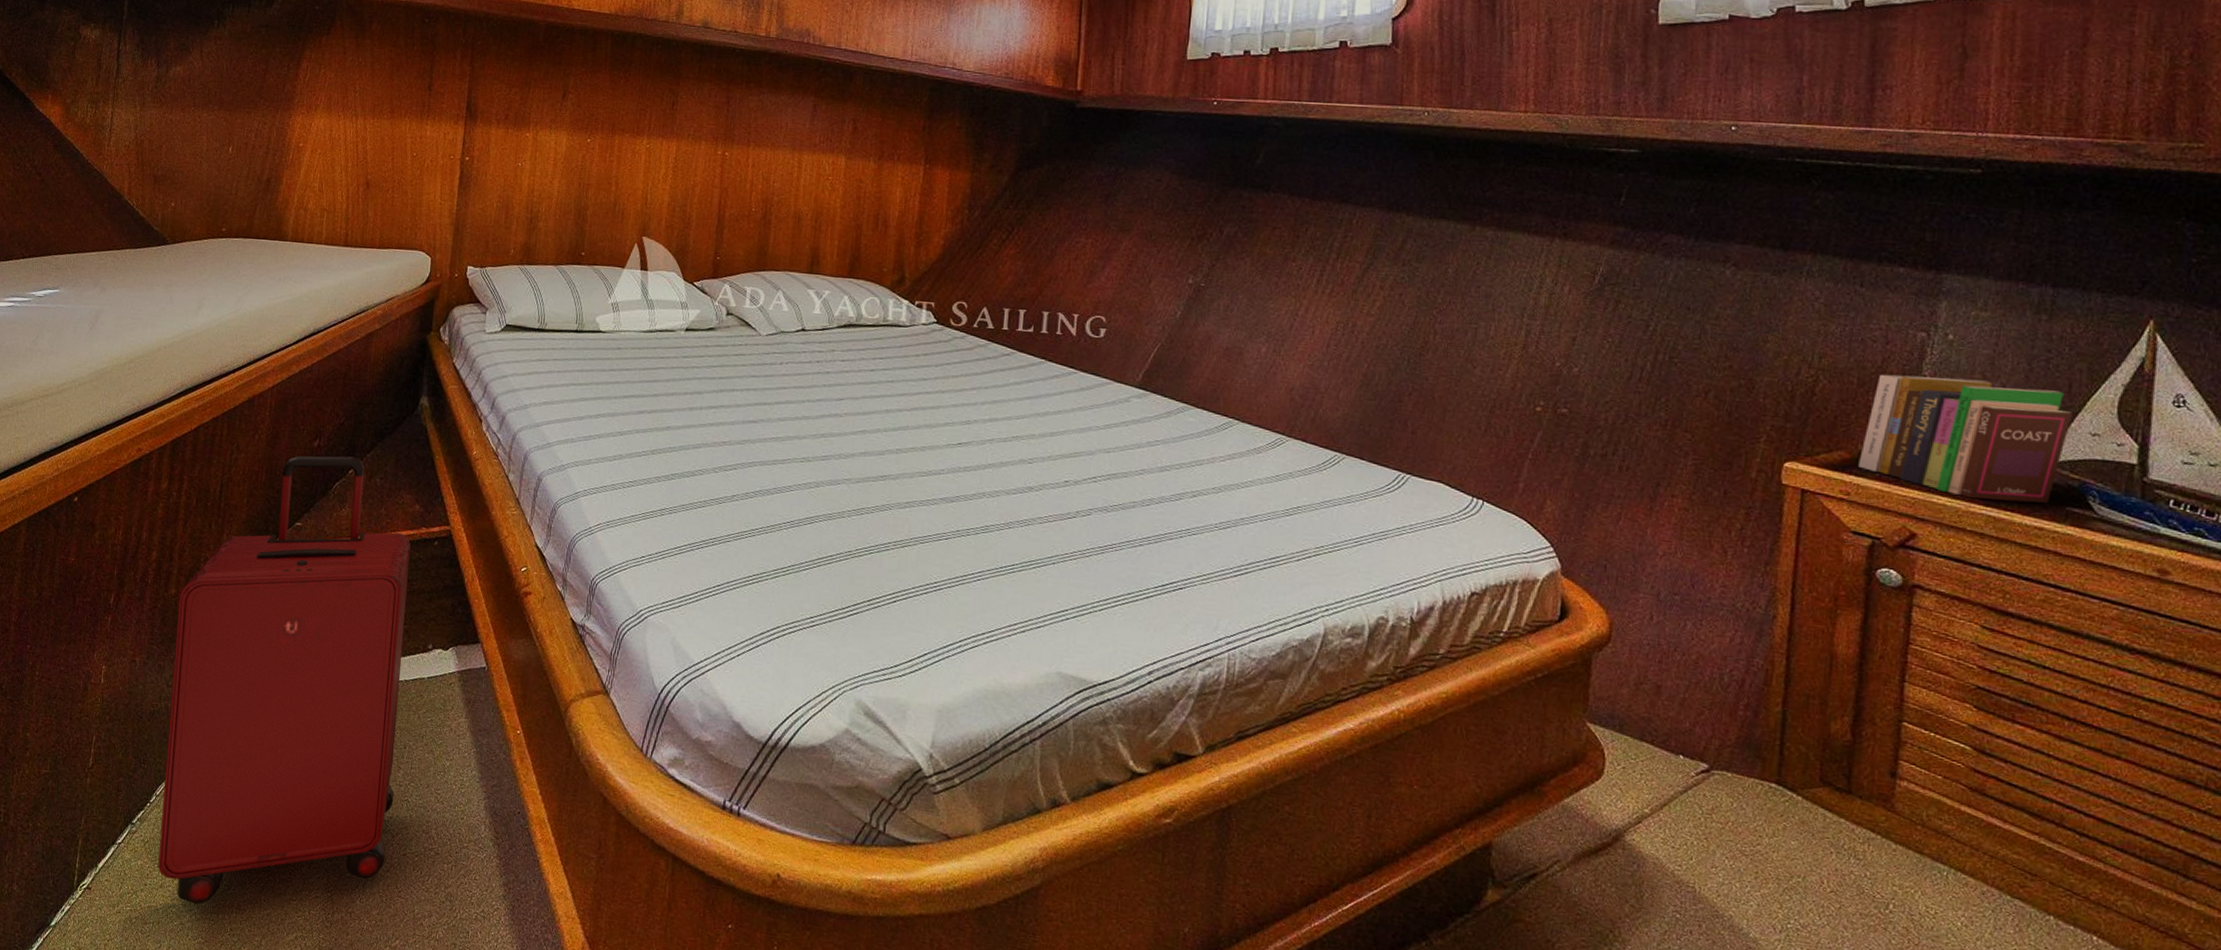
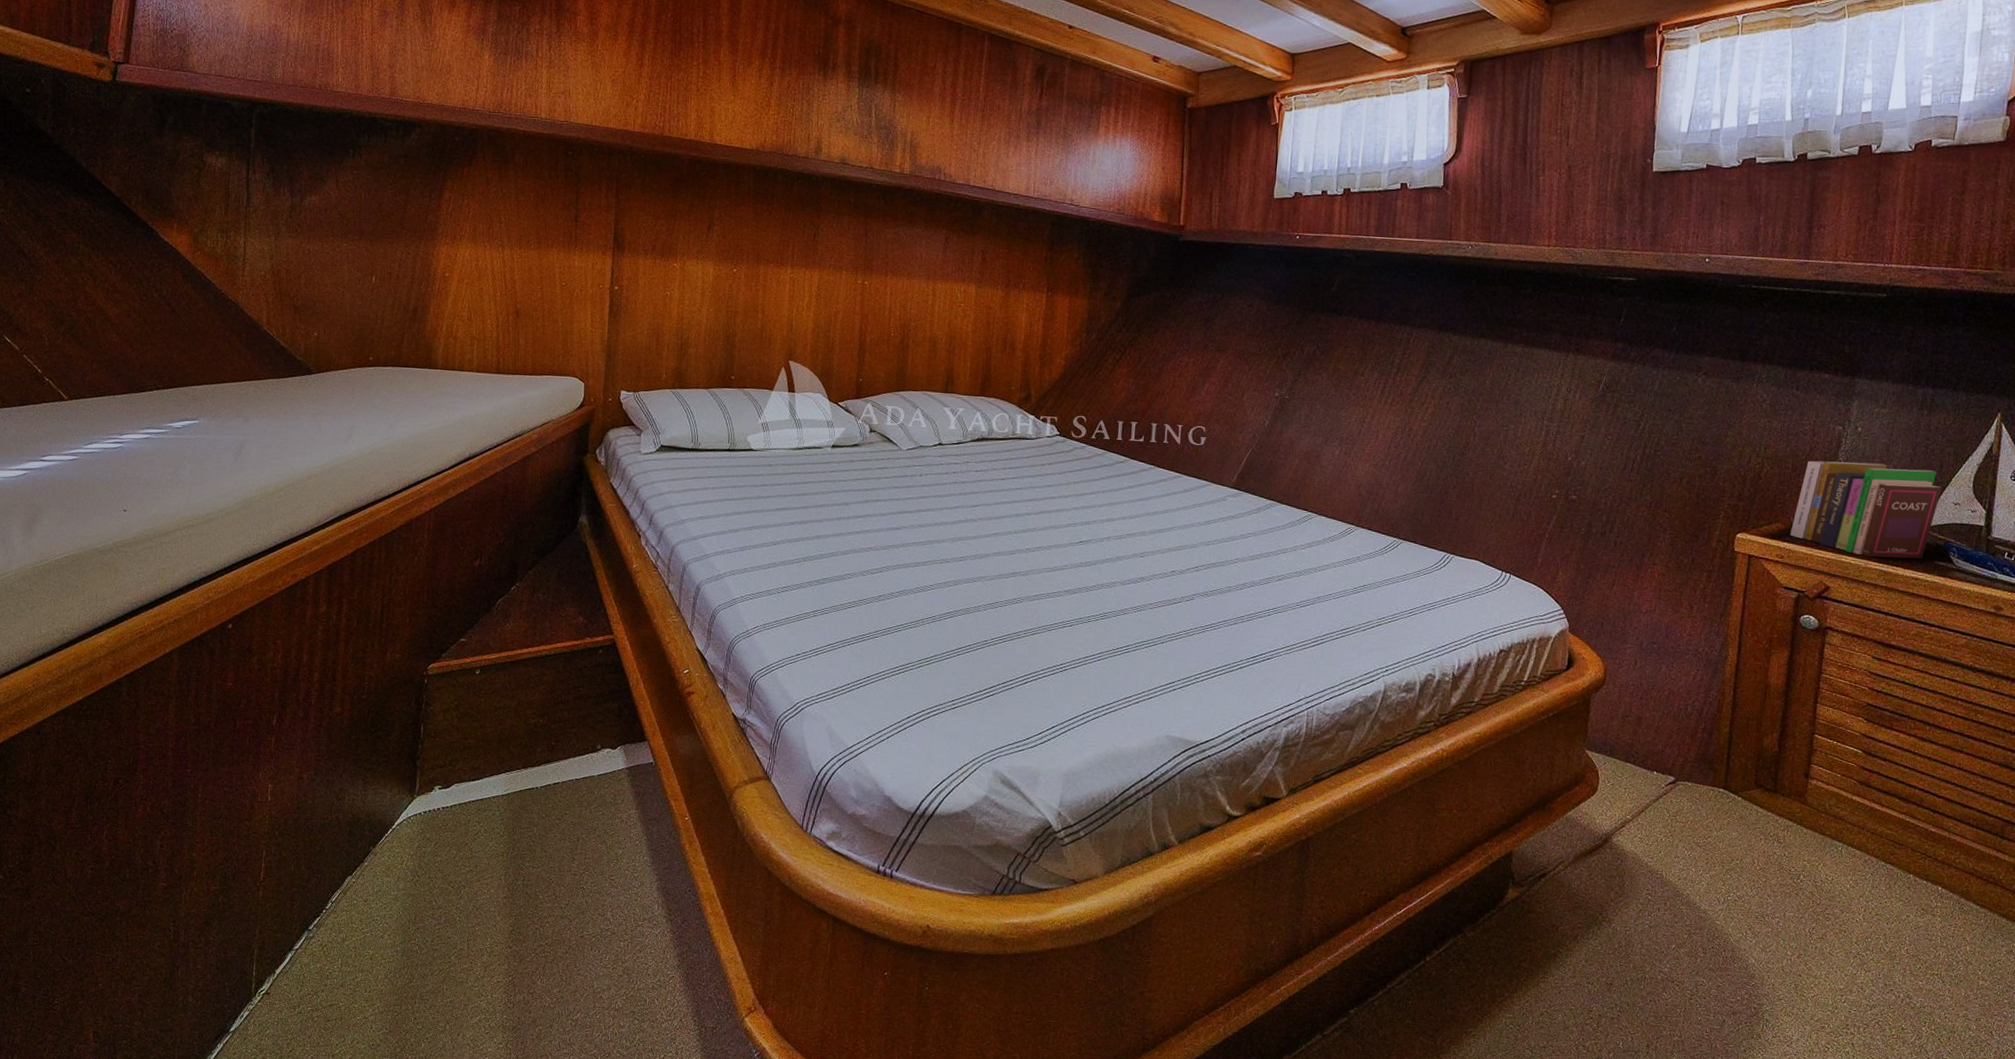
suitcase: present [158,455,411,905] -> none [337,574,576,999]

